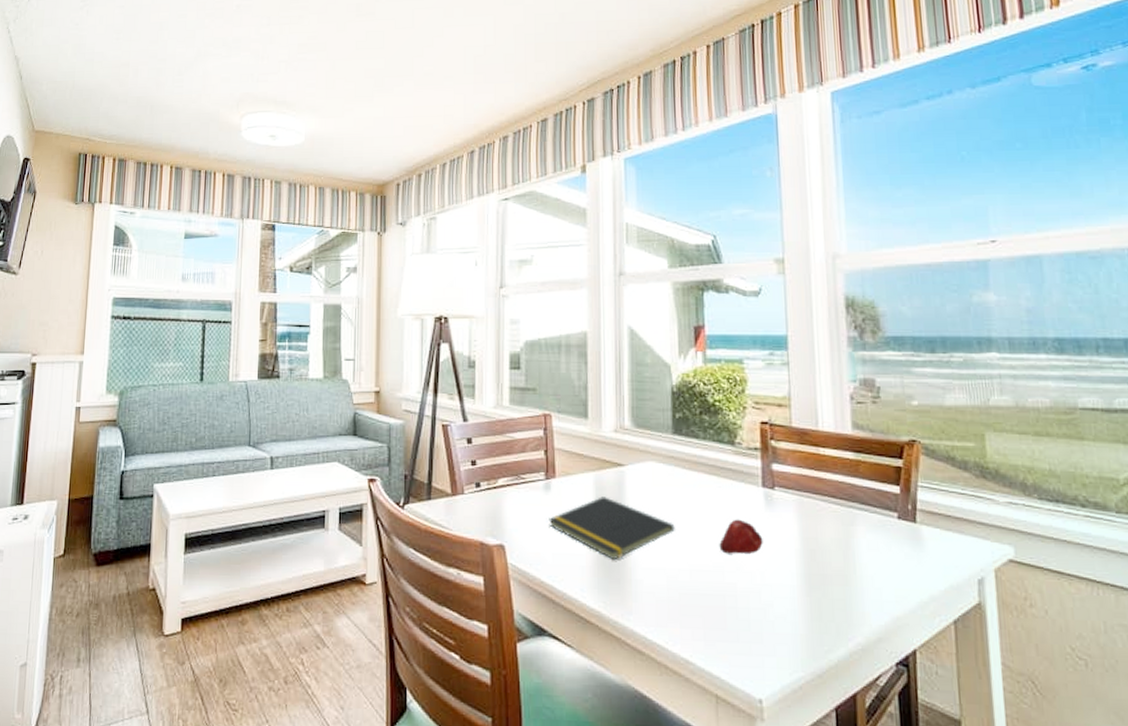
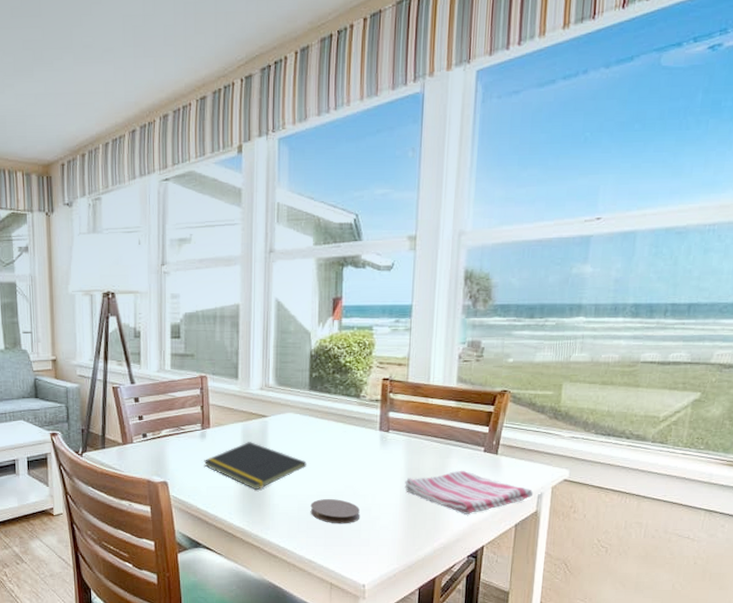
coaster: none [682,575,747,611] -> present [310,499,360,524]
fruit: present [719,519,763,555] -> none [341,456,376,483]
dish towel: none [801,542,972,603] -> present [405,470,534,514]

